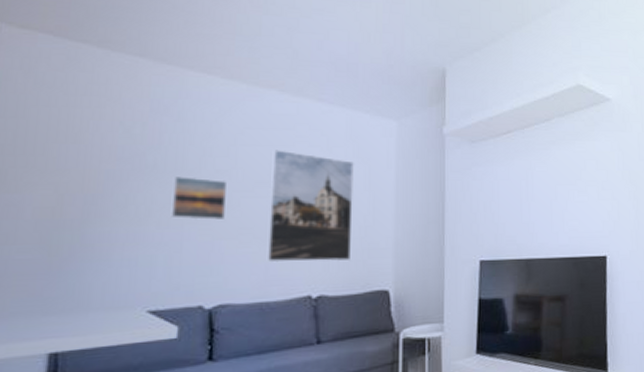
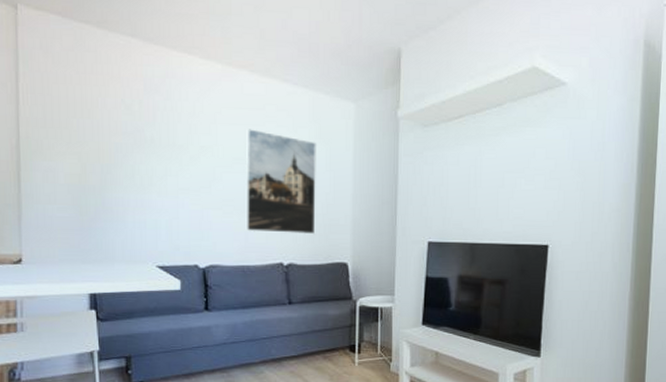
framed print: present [170,177,226,220] -> none [167,151,210,191]

